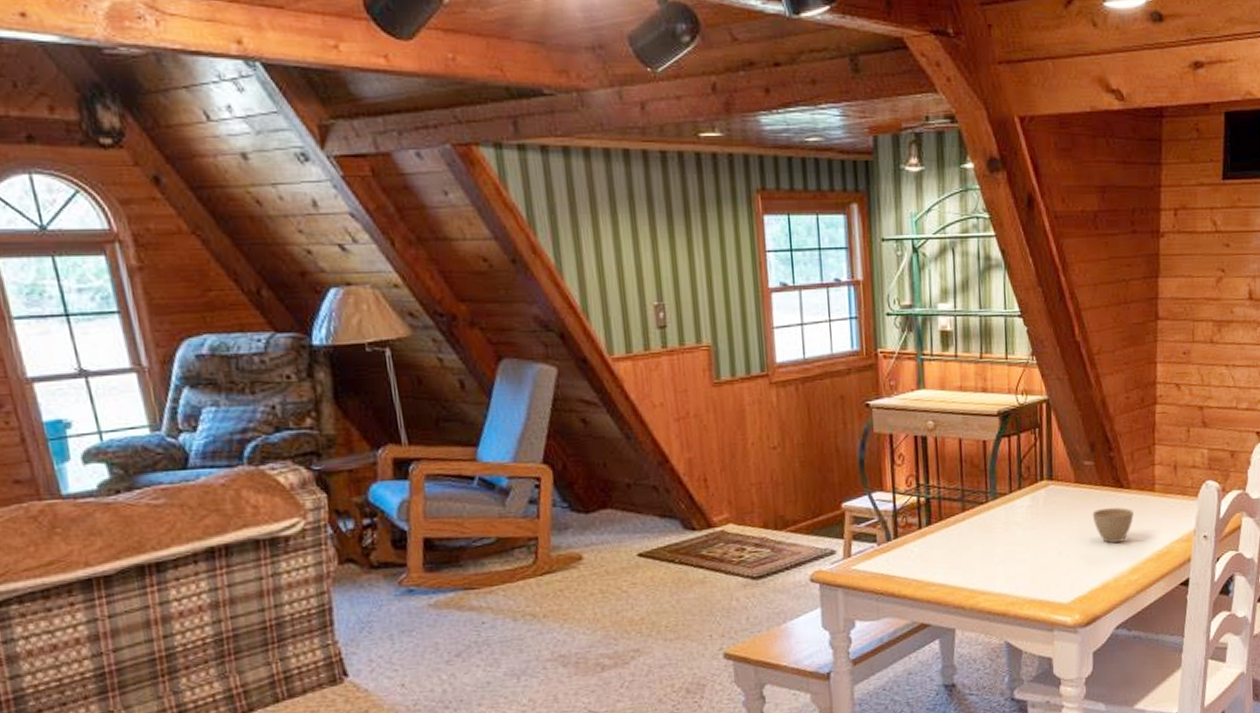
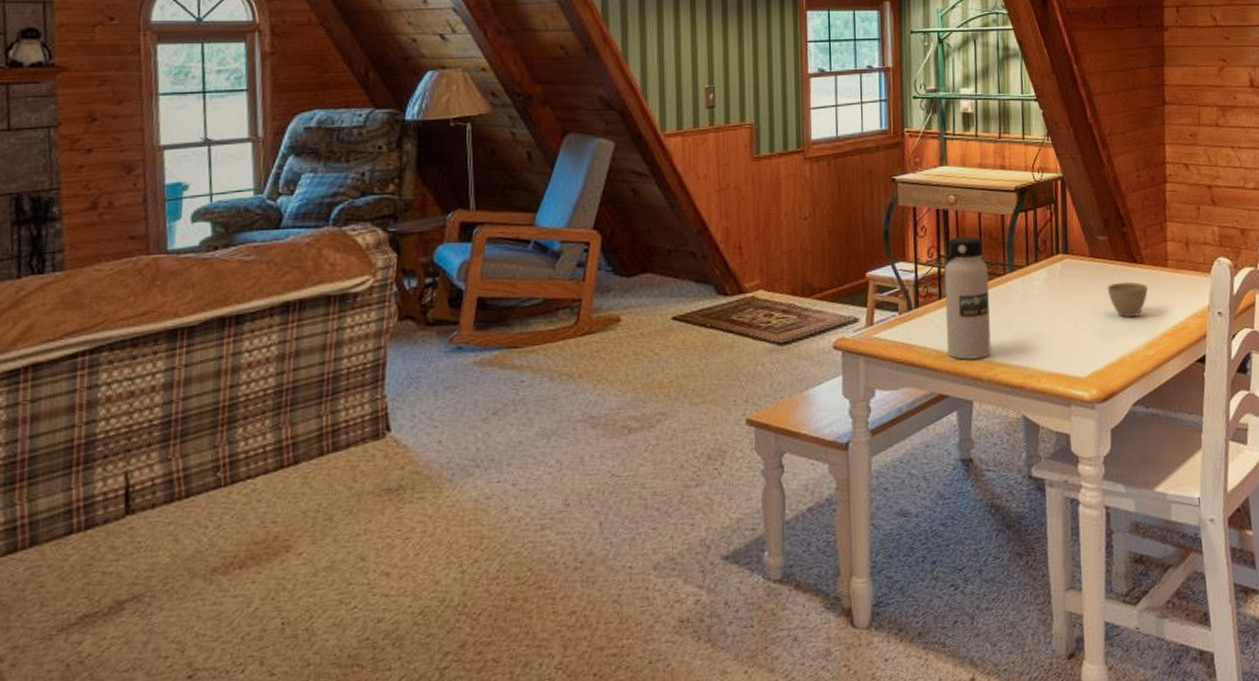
water bottle: none [924,464,974,589] -> present [944,236,991,360]

